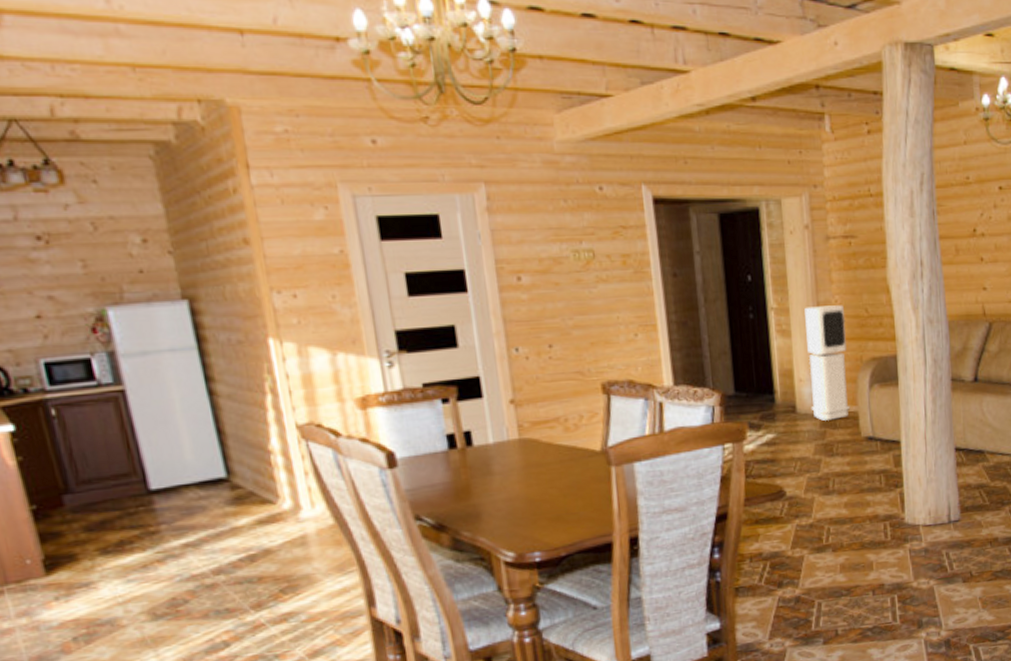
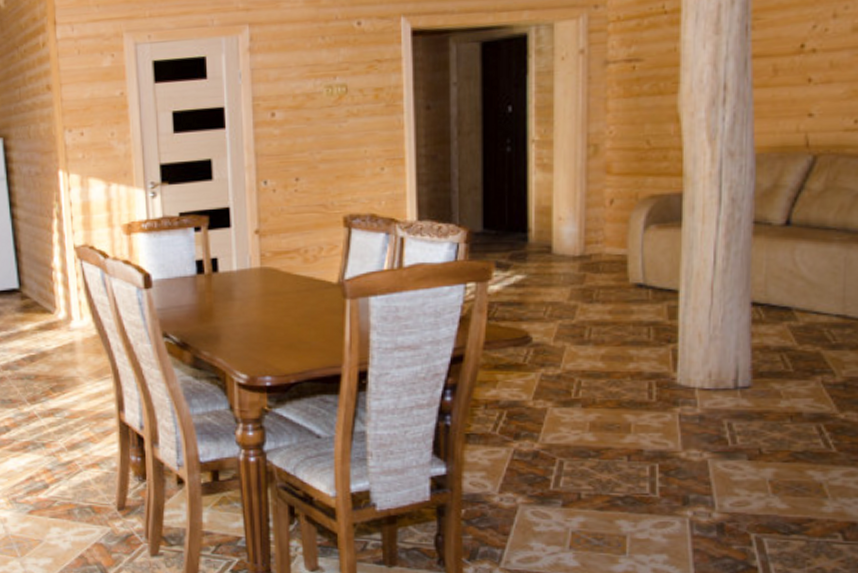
air purifier: present [805,305,851,421] -> none [569,136,621,263]

